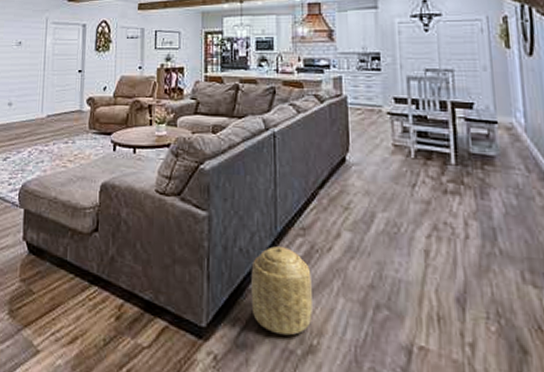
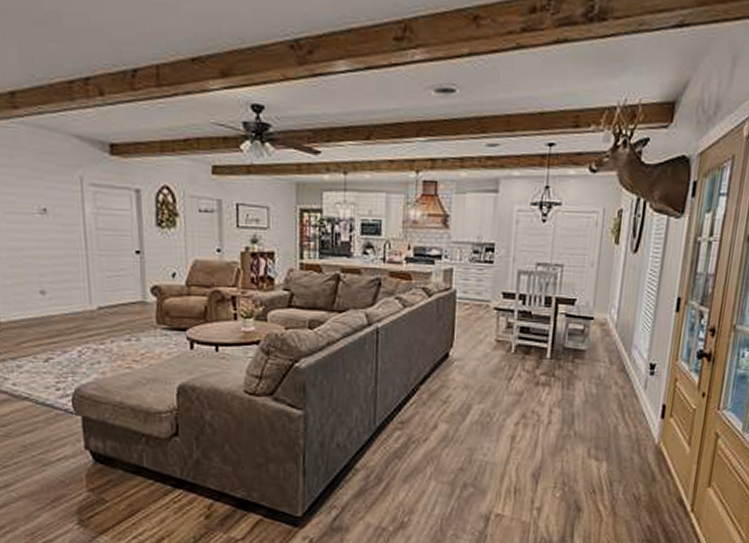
basket: present [251,246,312,336] -> none [347,440,407,516]

